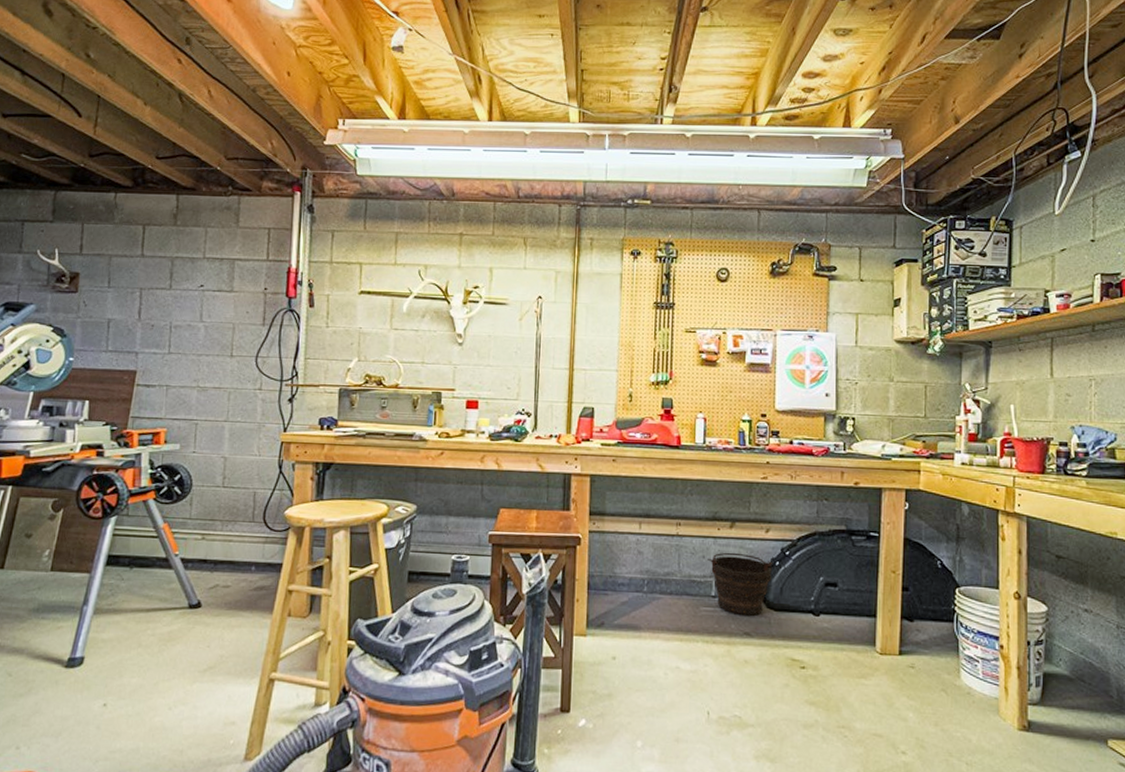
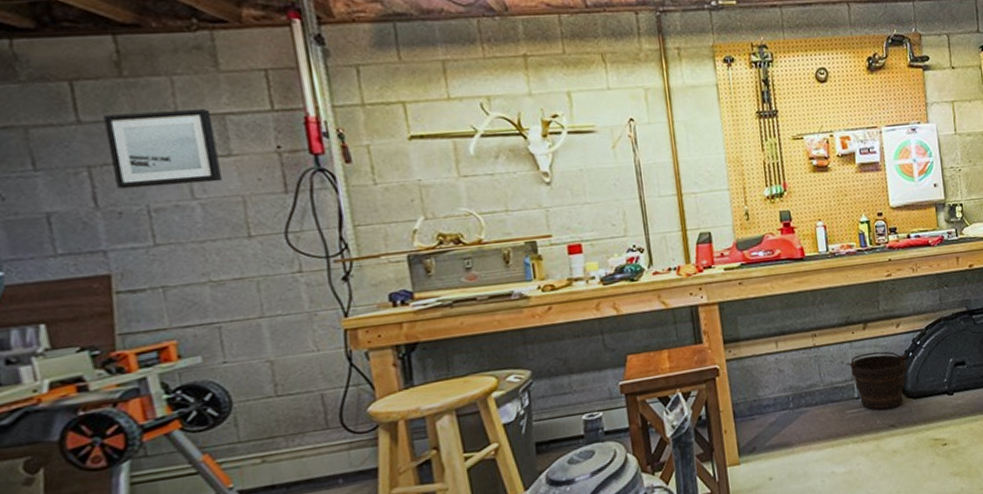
wall art: none [155,252,226,311] -> present [103,109,222,189]

